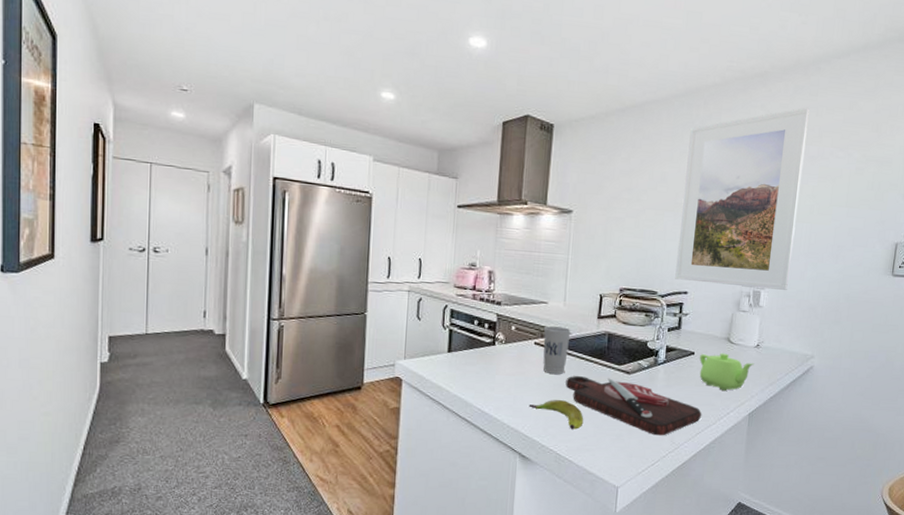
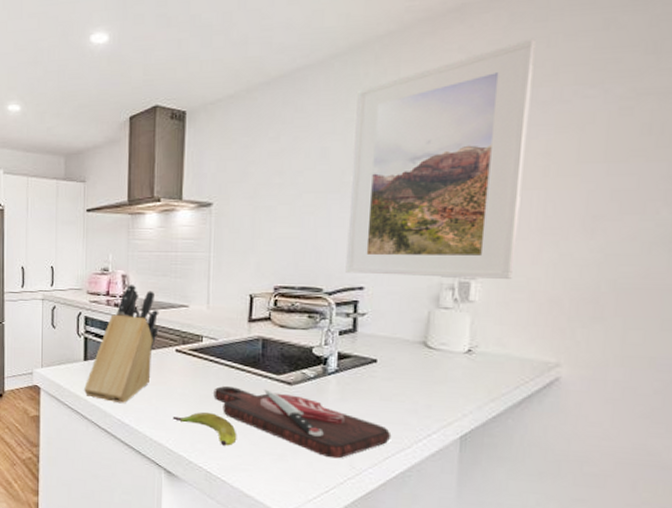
knife block: none [447,279,522,394] -> present [84,284,159,404]
cup: present [542,326,571,374] -> none [186,332,217,384]
teapot: present [699,353,754,391] -> none [385,360,465,407]

